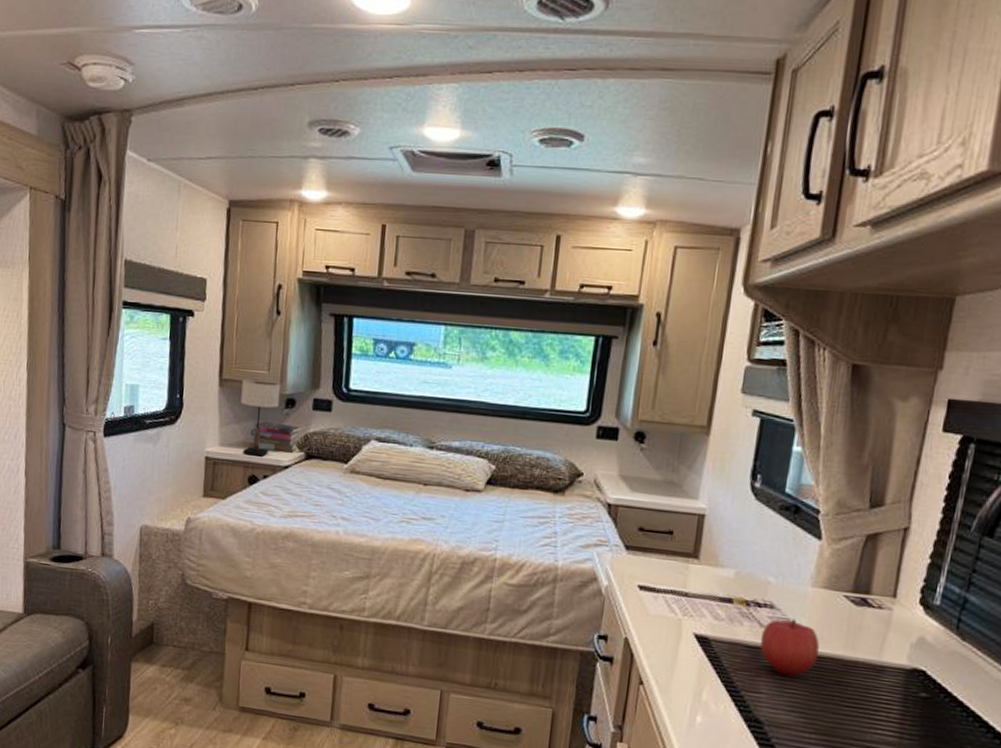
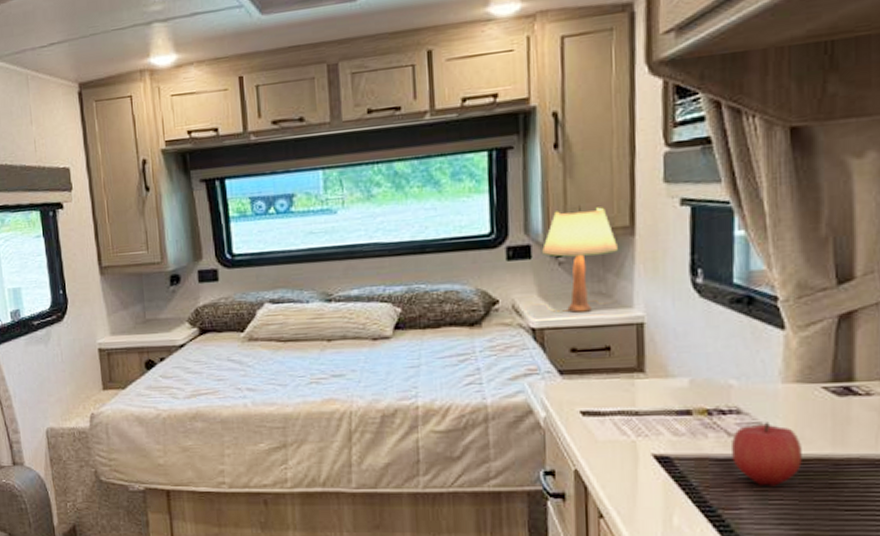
table lamp: present [240,378,281,457] -> none [122,260,164,340]
books: present [250,421,302,453] -> none [139,301,191,332]
table lamp: none [627,399,695,497] -> present [541,204,619,313]

